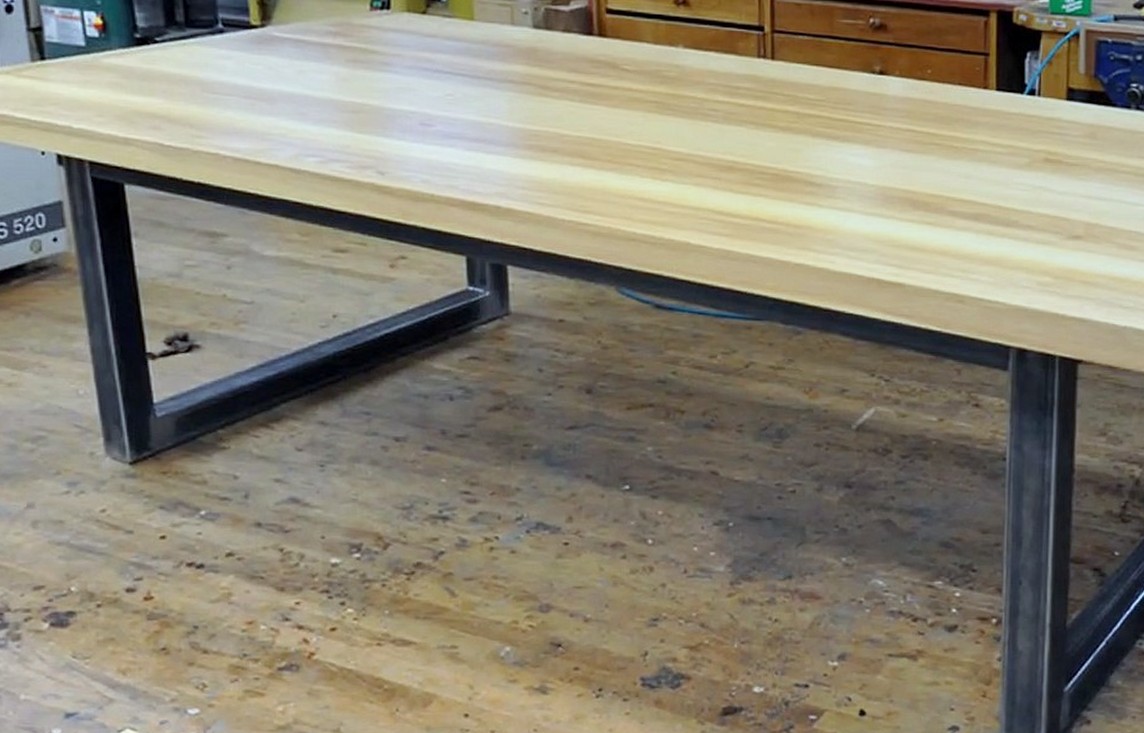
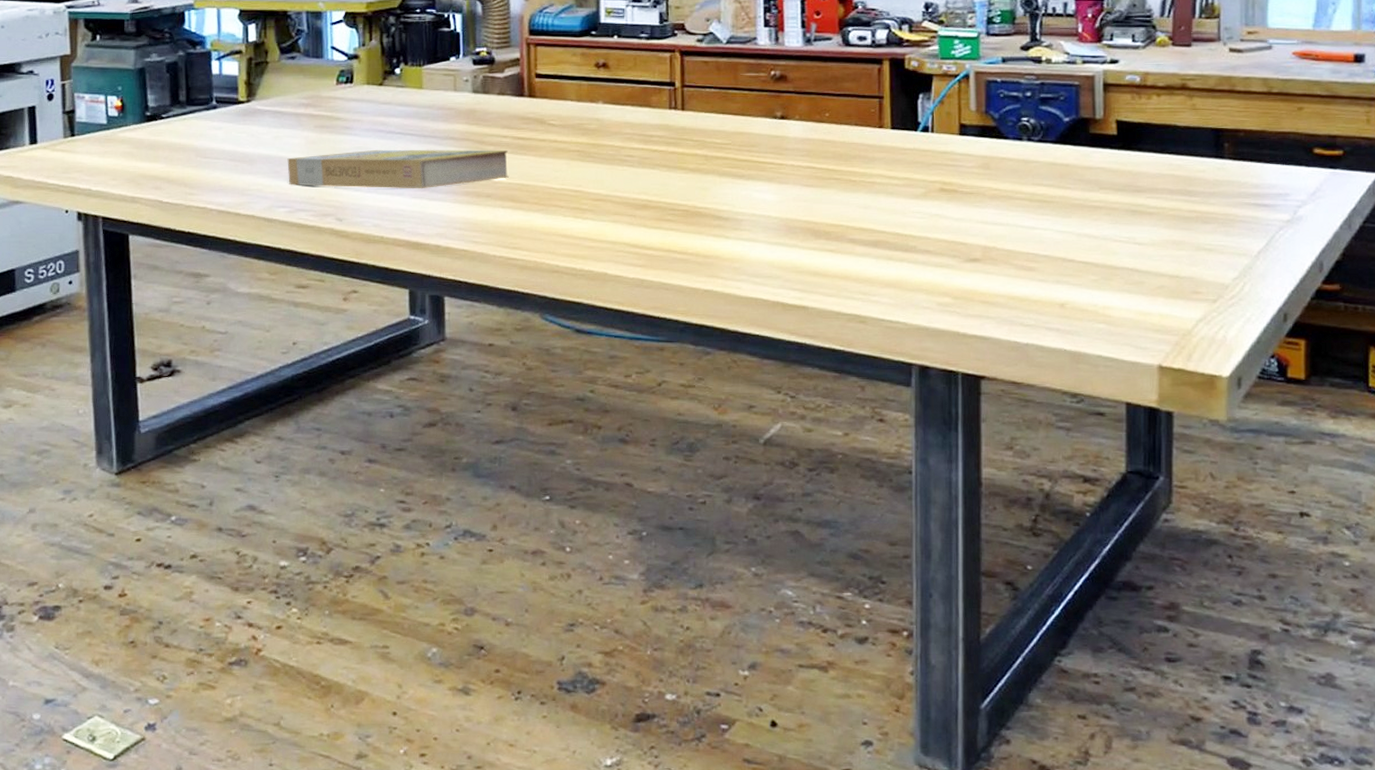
book: none [315,91,577,140] -> present [287,149,509,189]

